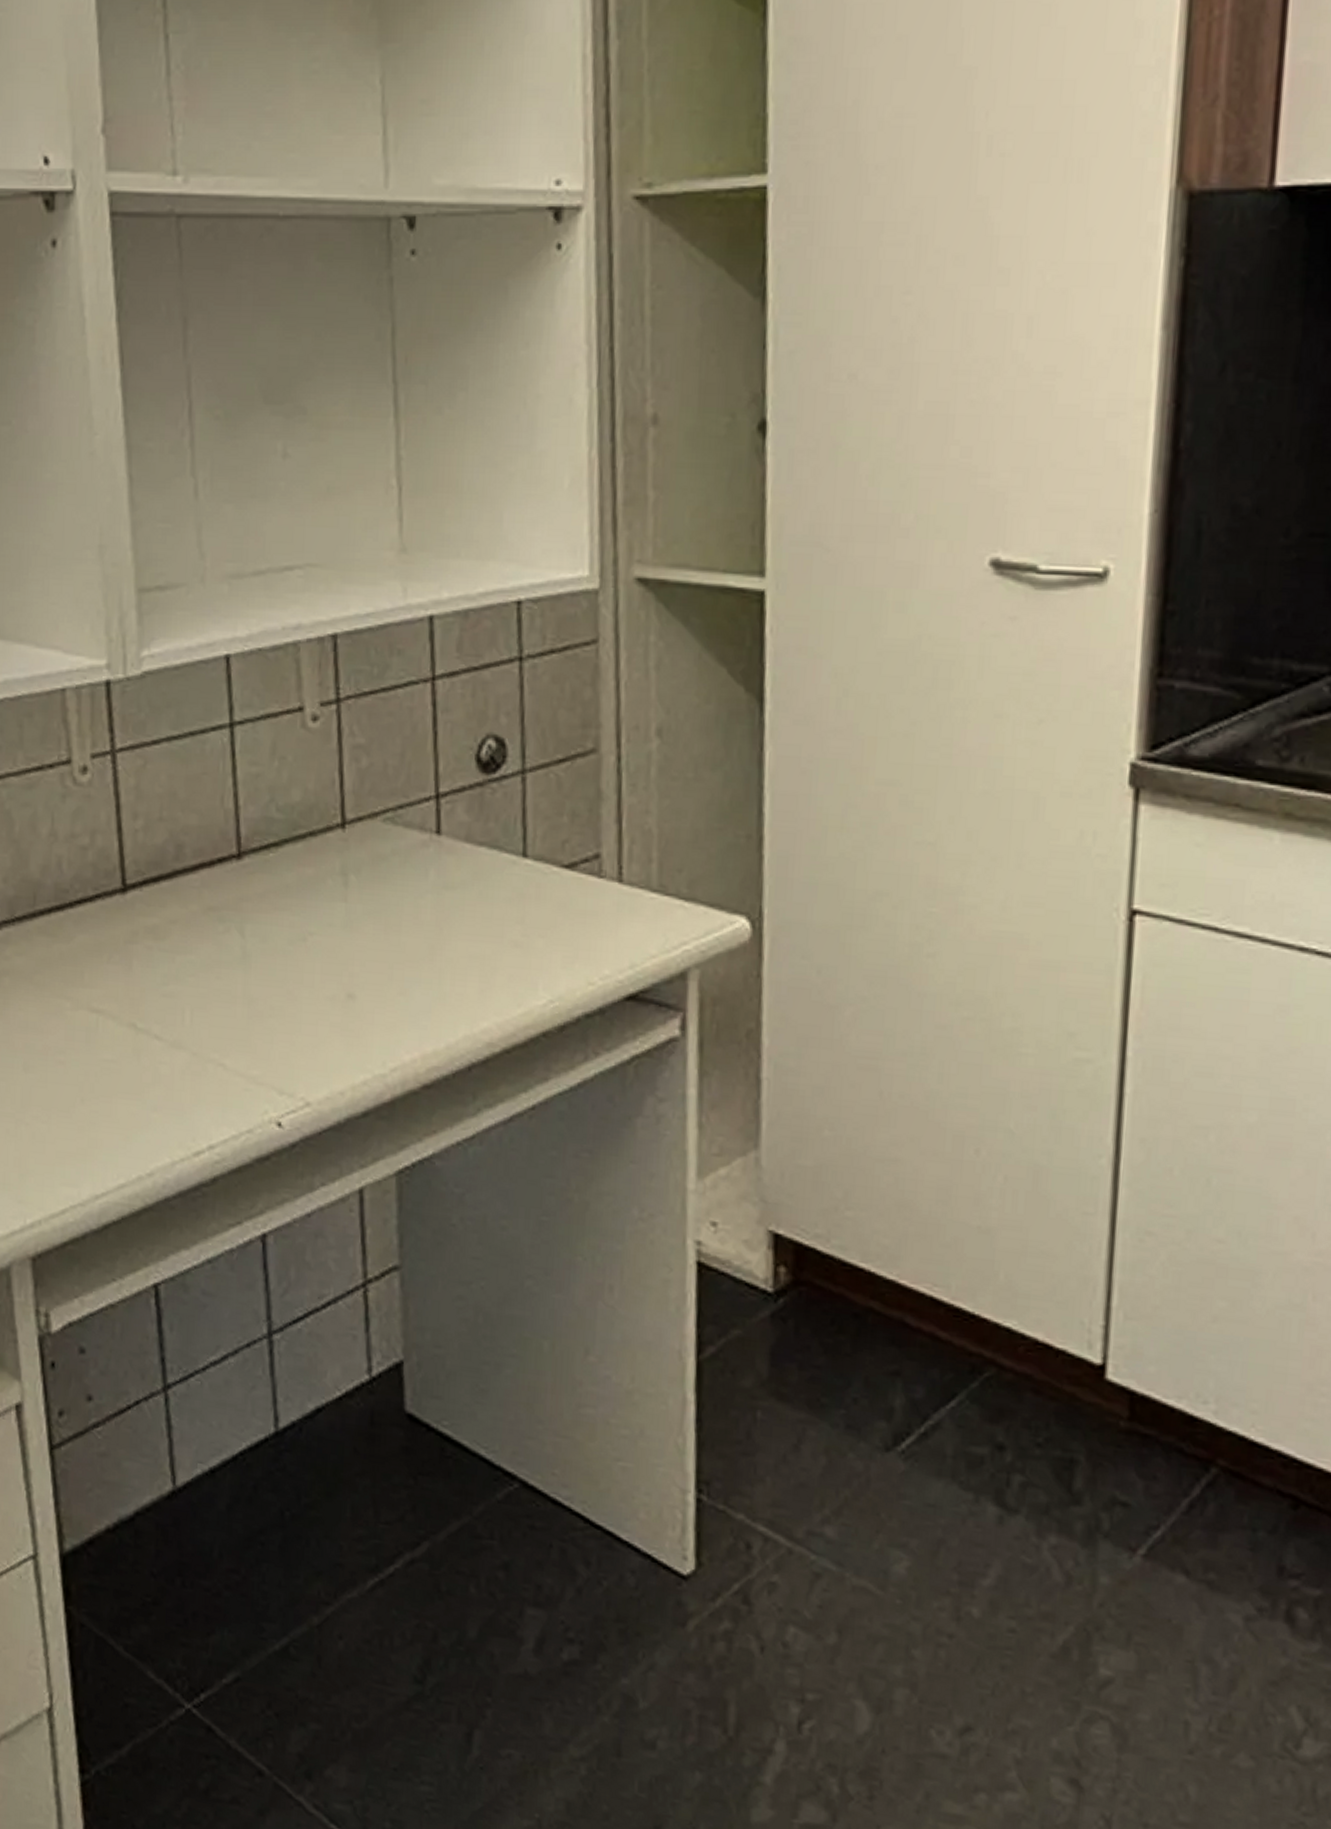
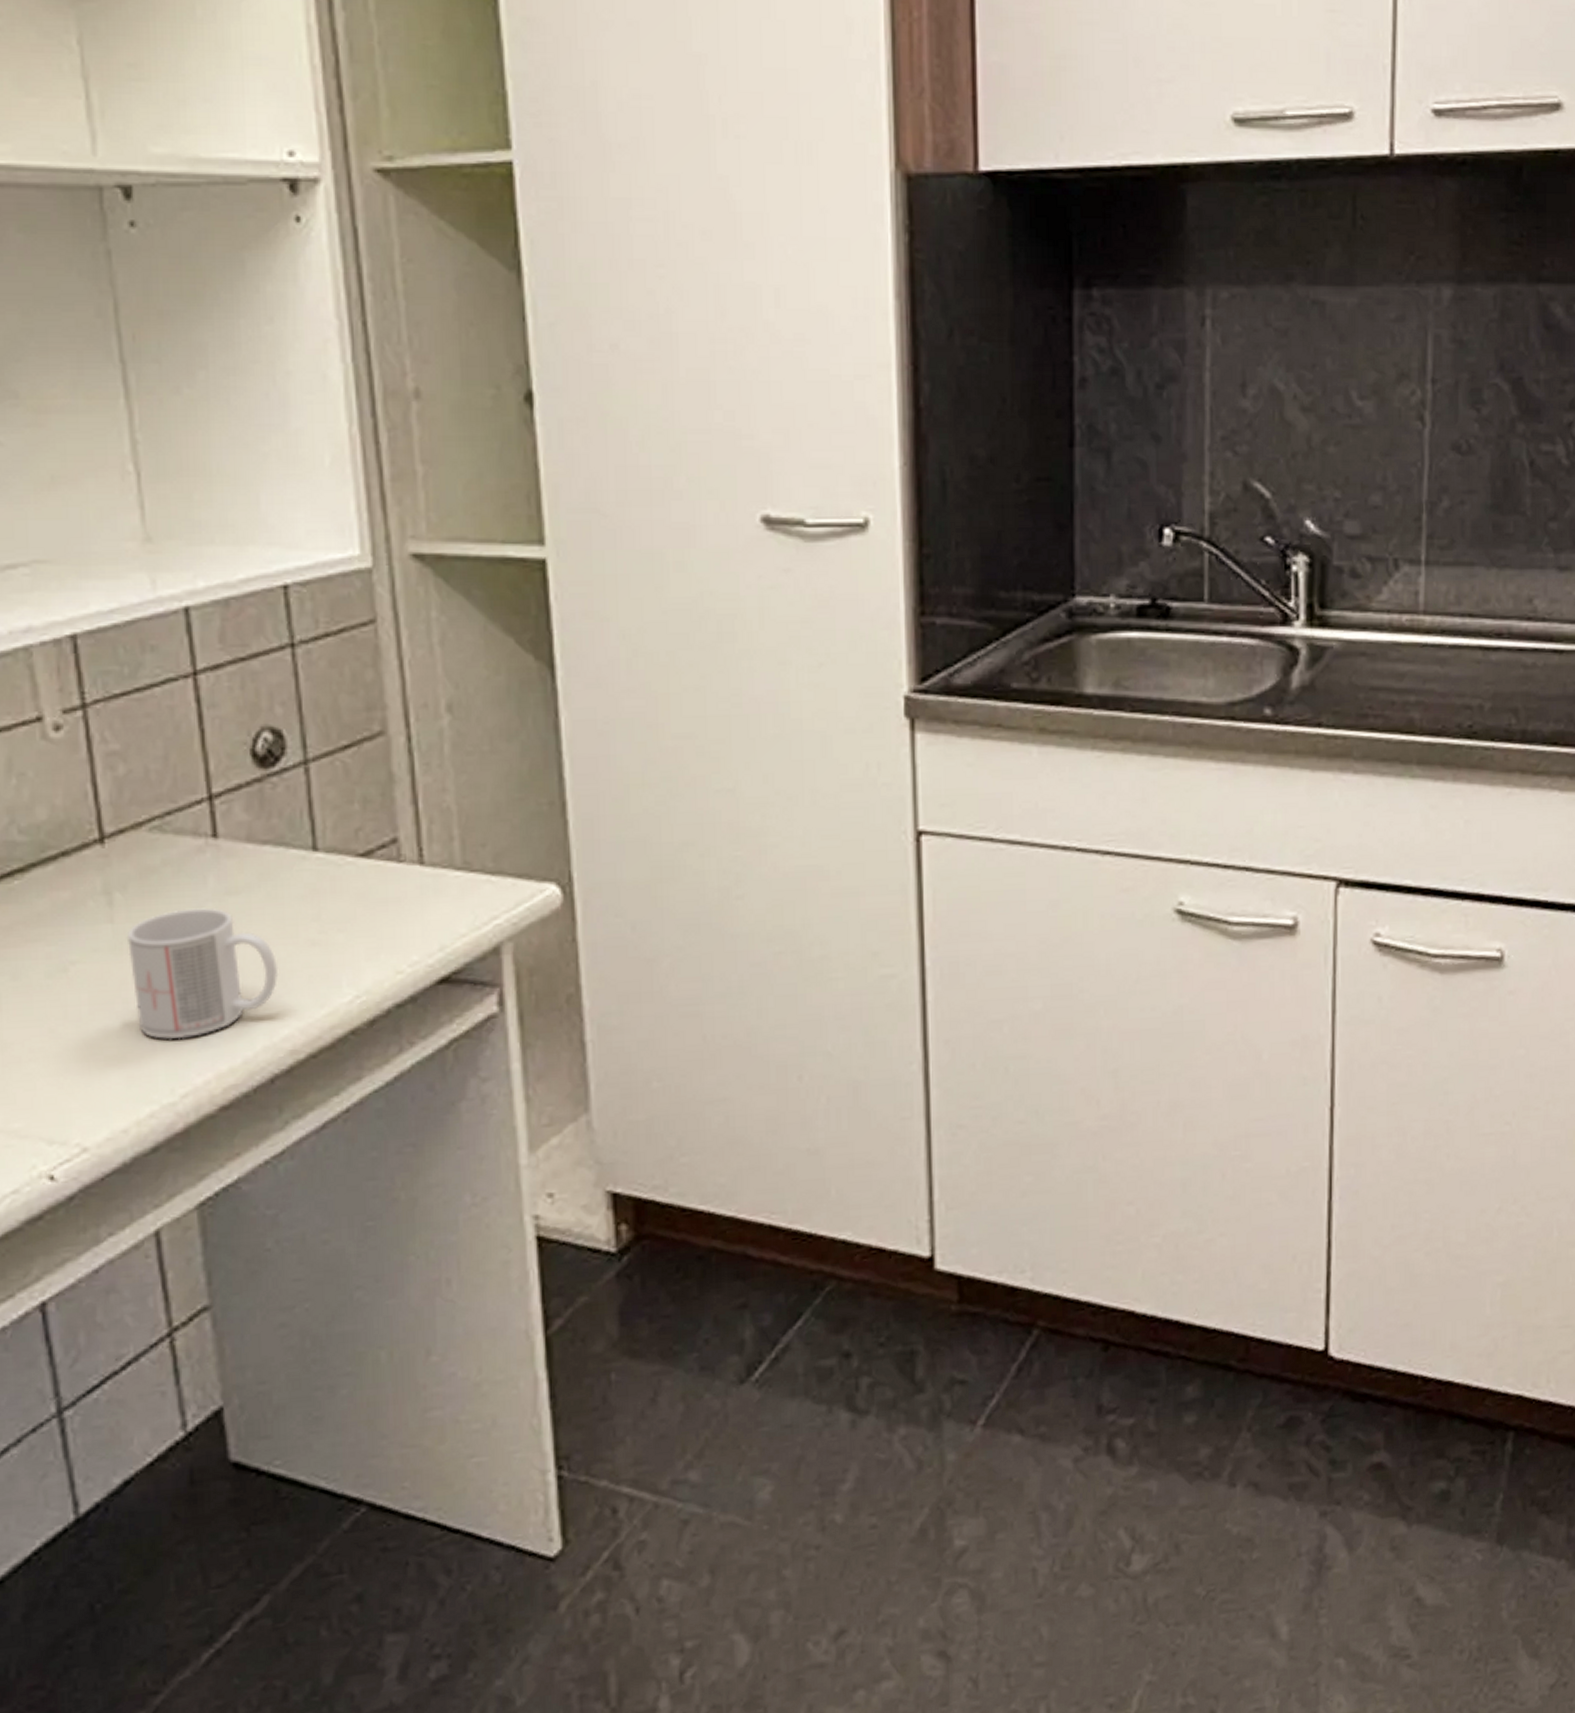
mug: none [356,897,484,1018] -> present [126,907,279,1040]

